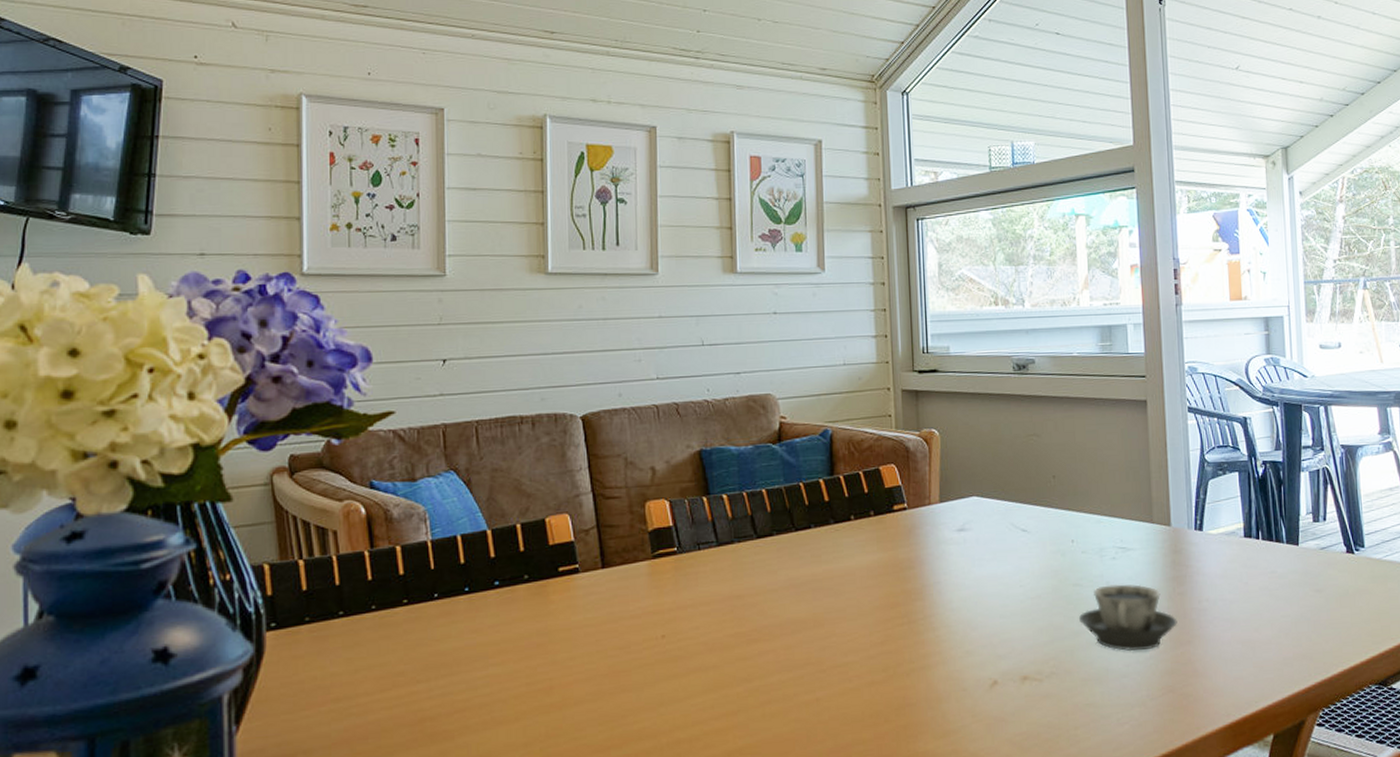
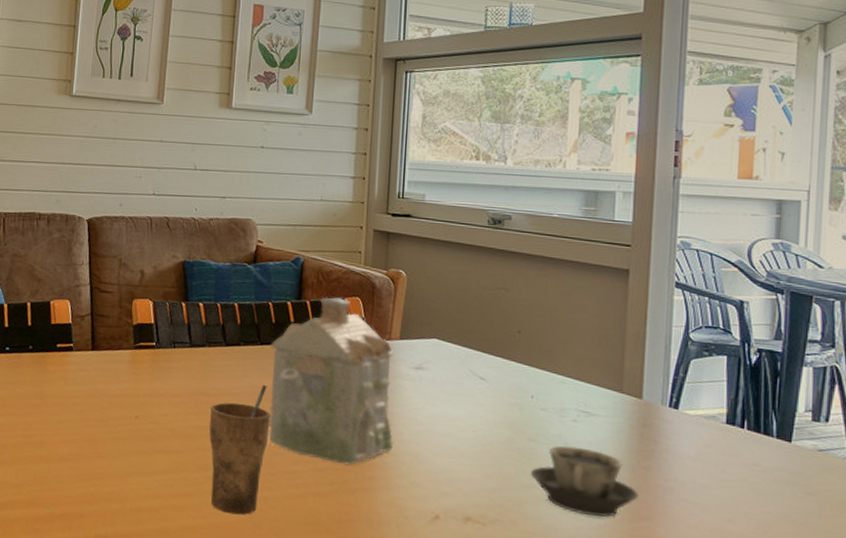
cup: none [746,574,815,725] -> present [209,384,271,515]
teapot: none [805,467,944,646] -> present [269,297,394,465]

